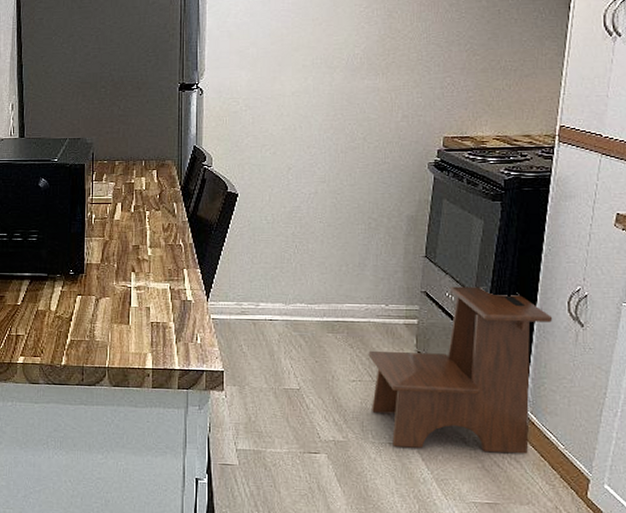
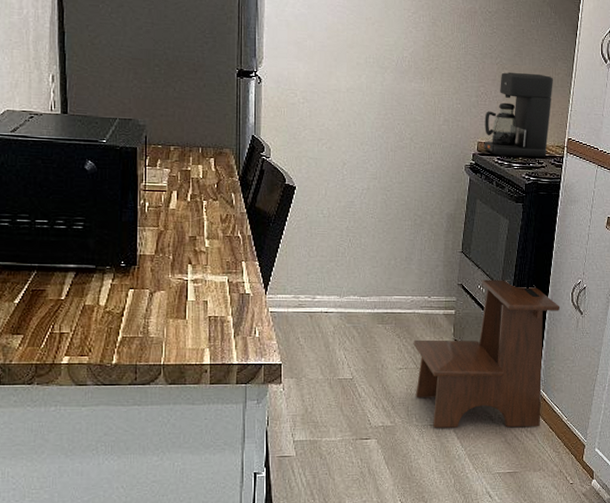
coffee maker: none [451,56,539,150] -> present [484,72,553,158]

